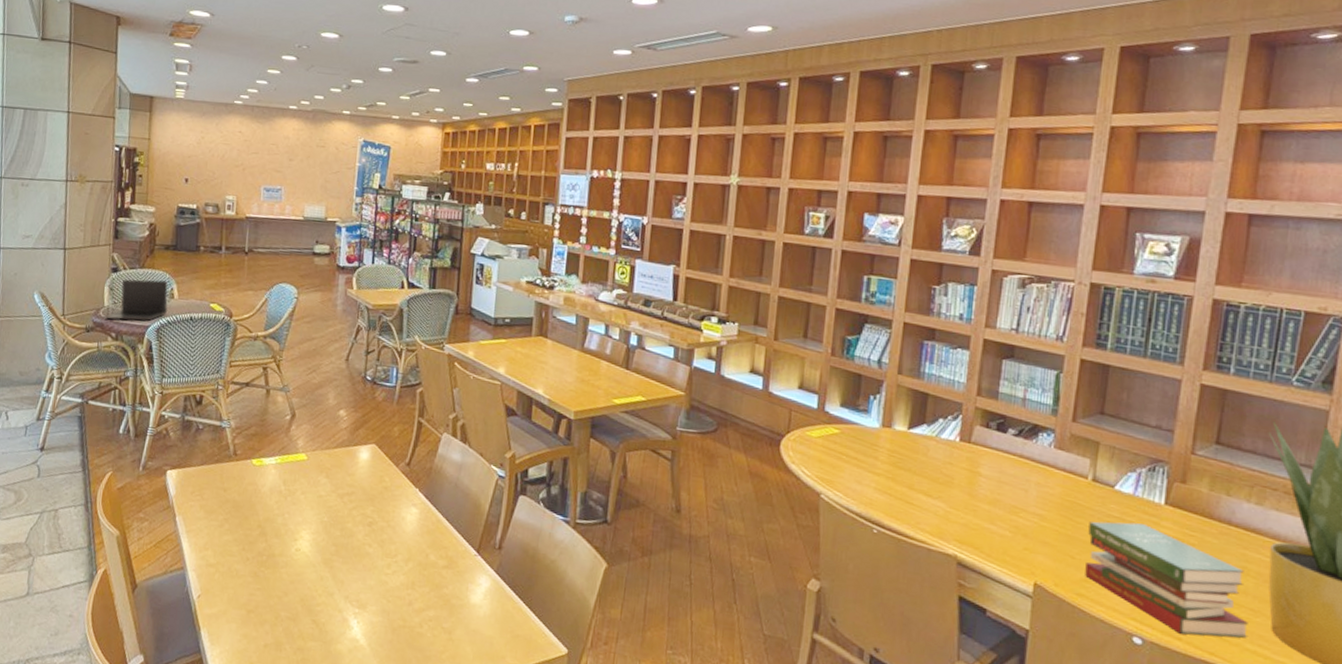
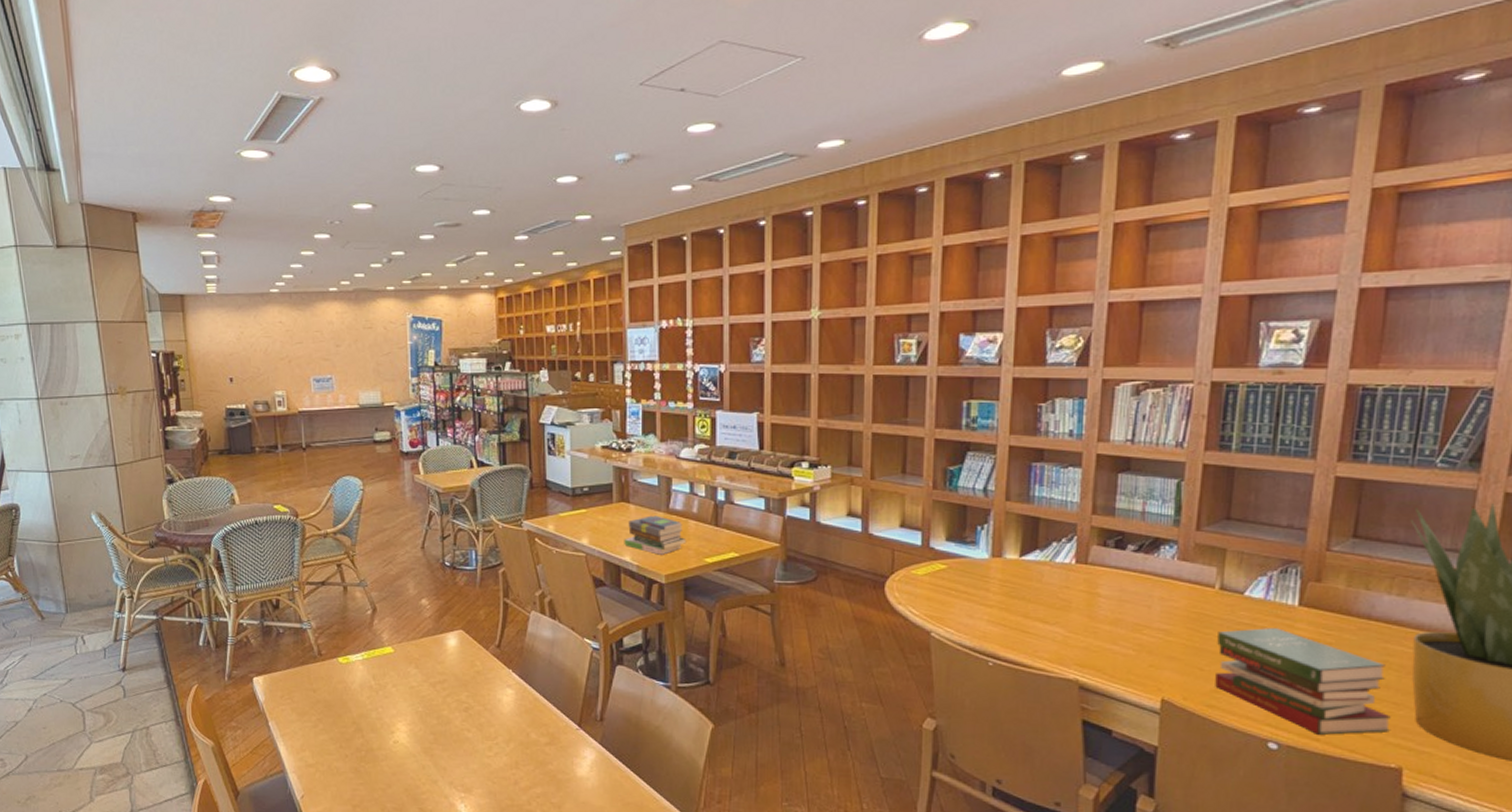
laptop computer: present [103,279,168,321] -> none [165,487,230,533]
books: none [538,352,598,392] -> present [624,515,687,555]

